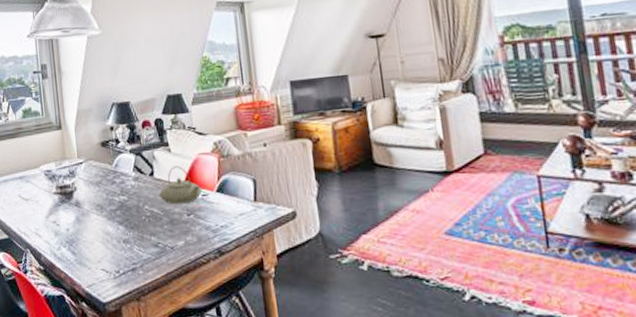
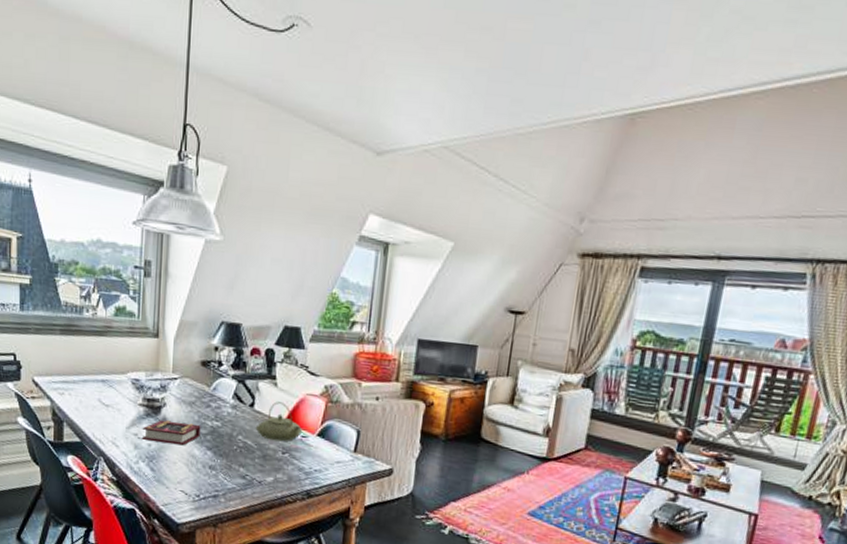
book: none [59,202,111,226] -> present [141,419,201,446]

